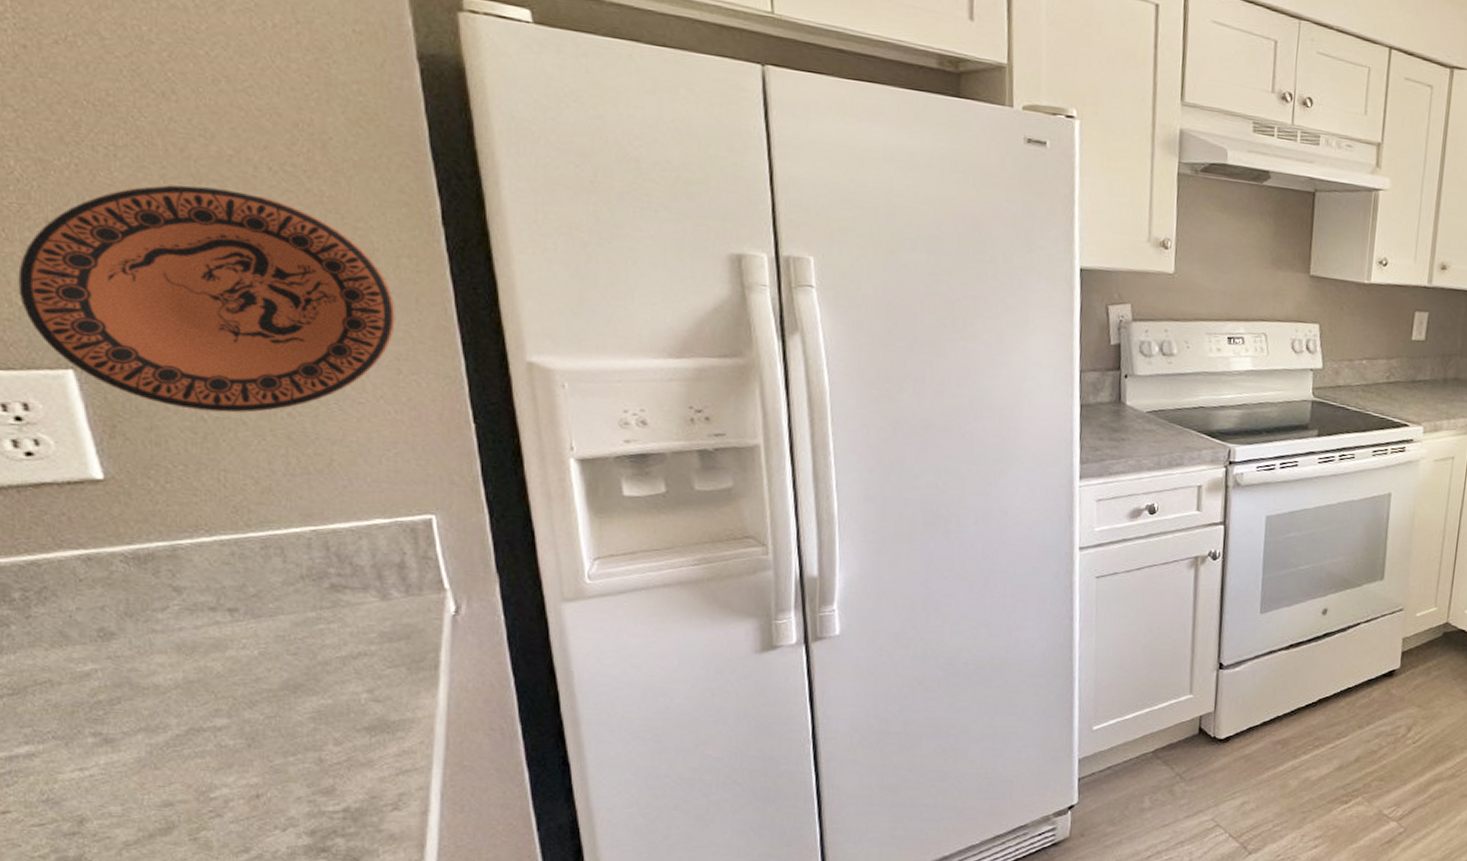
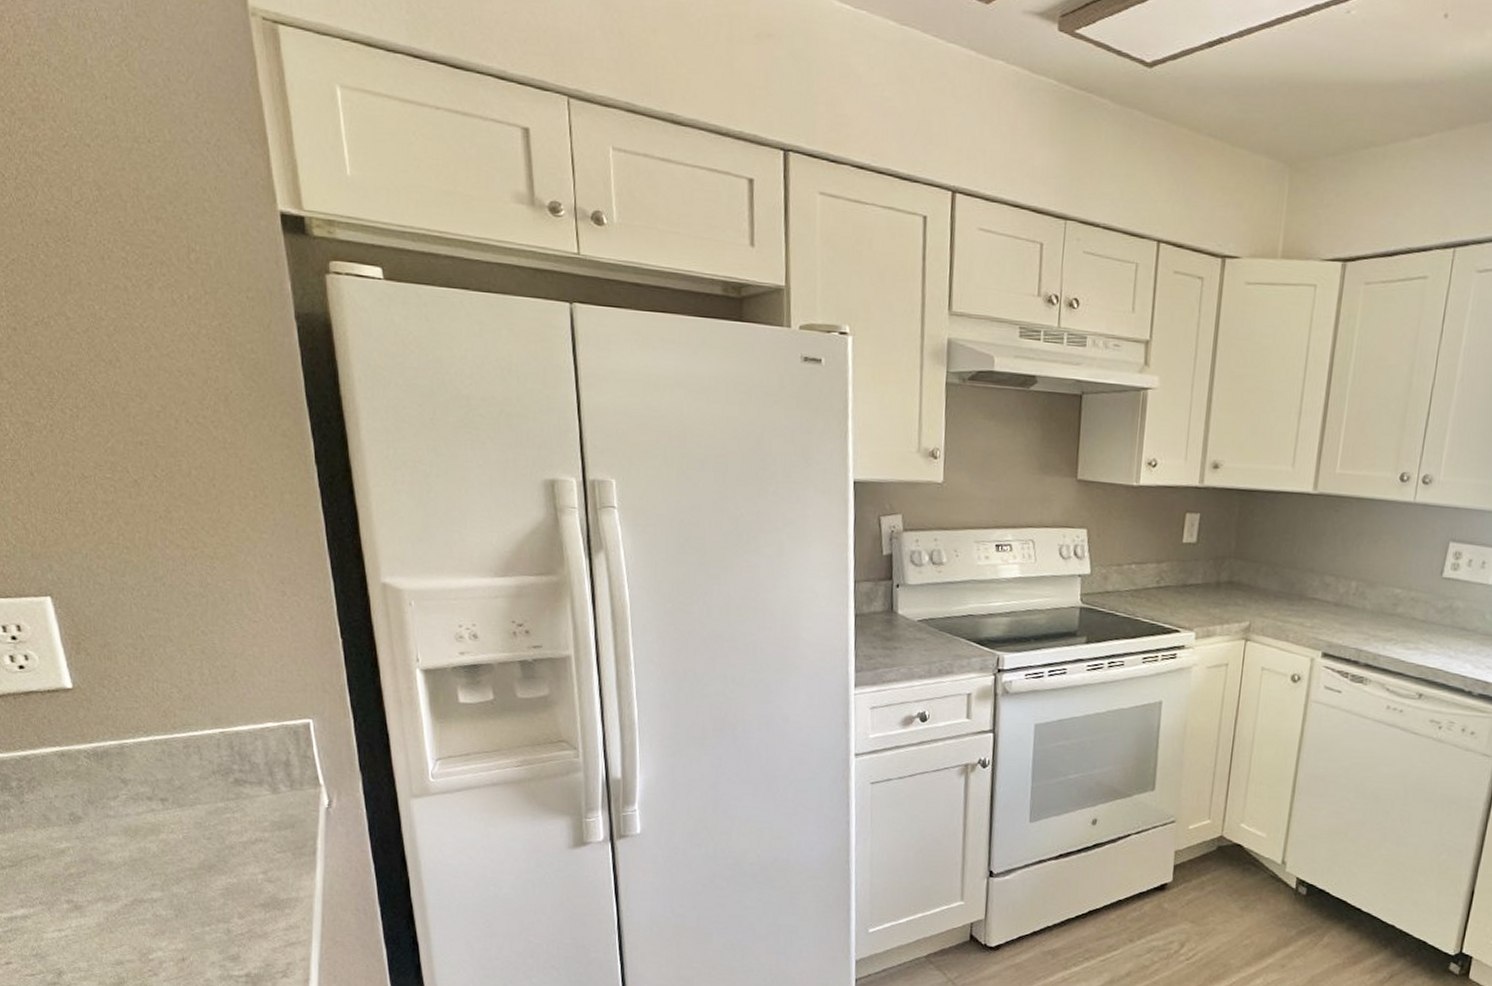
decorative plate: present [18,185,395,413] -> none [12,438,281,631]

